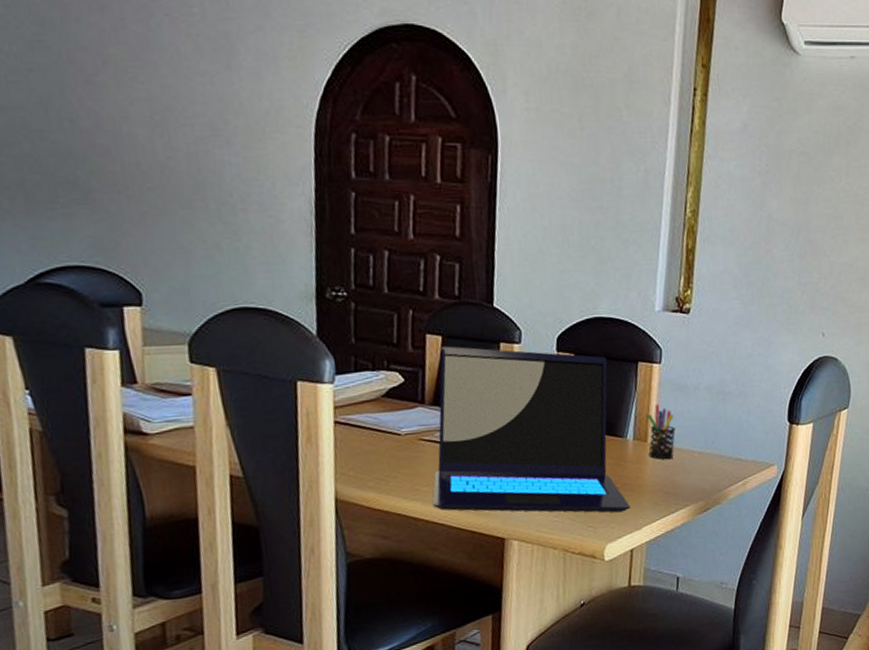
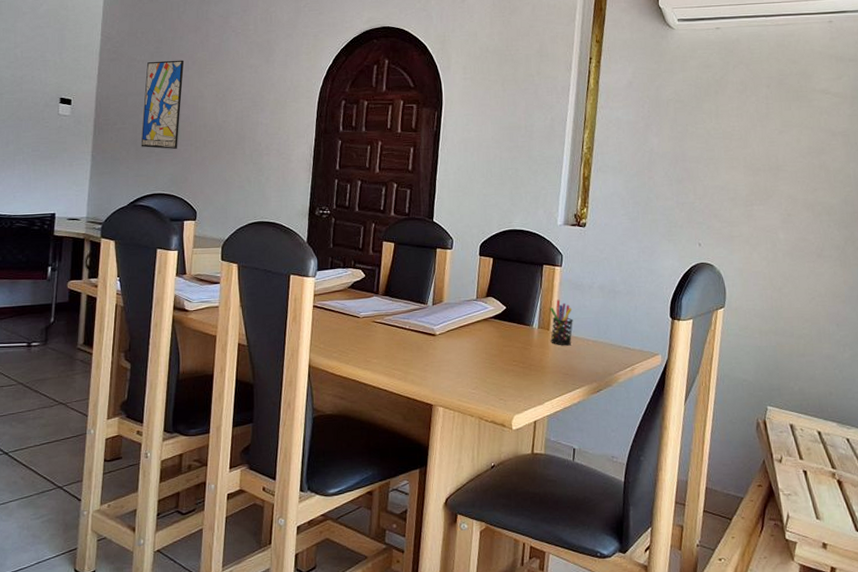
wall art: none [23,56,97,200] -> present [141,60,185,150]
laptop: present [432,346,631,513] -> none [379,250,535,389]

